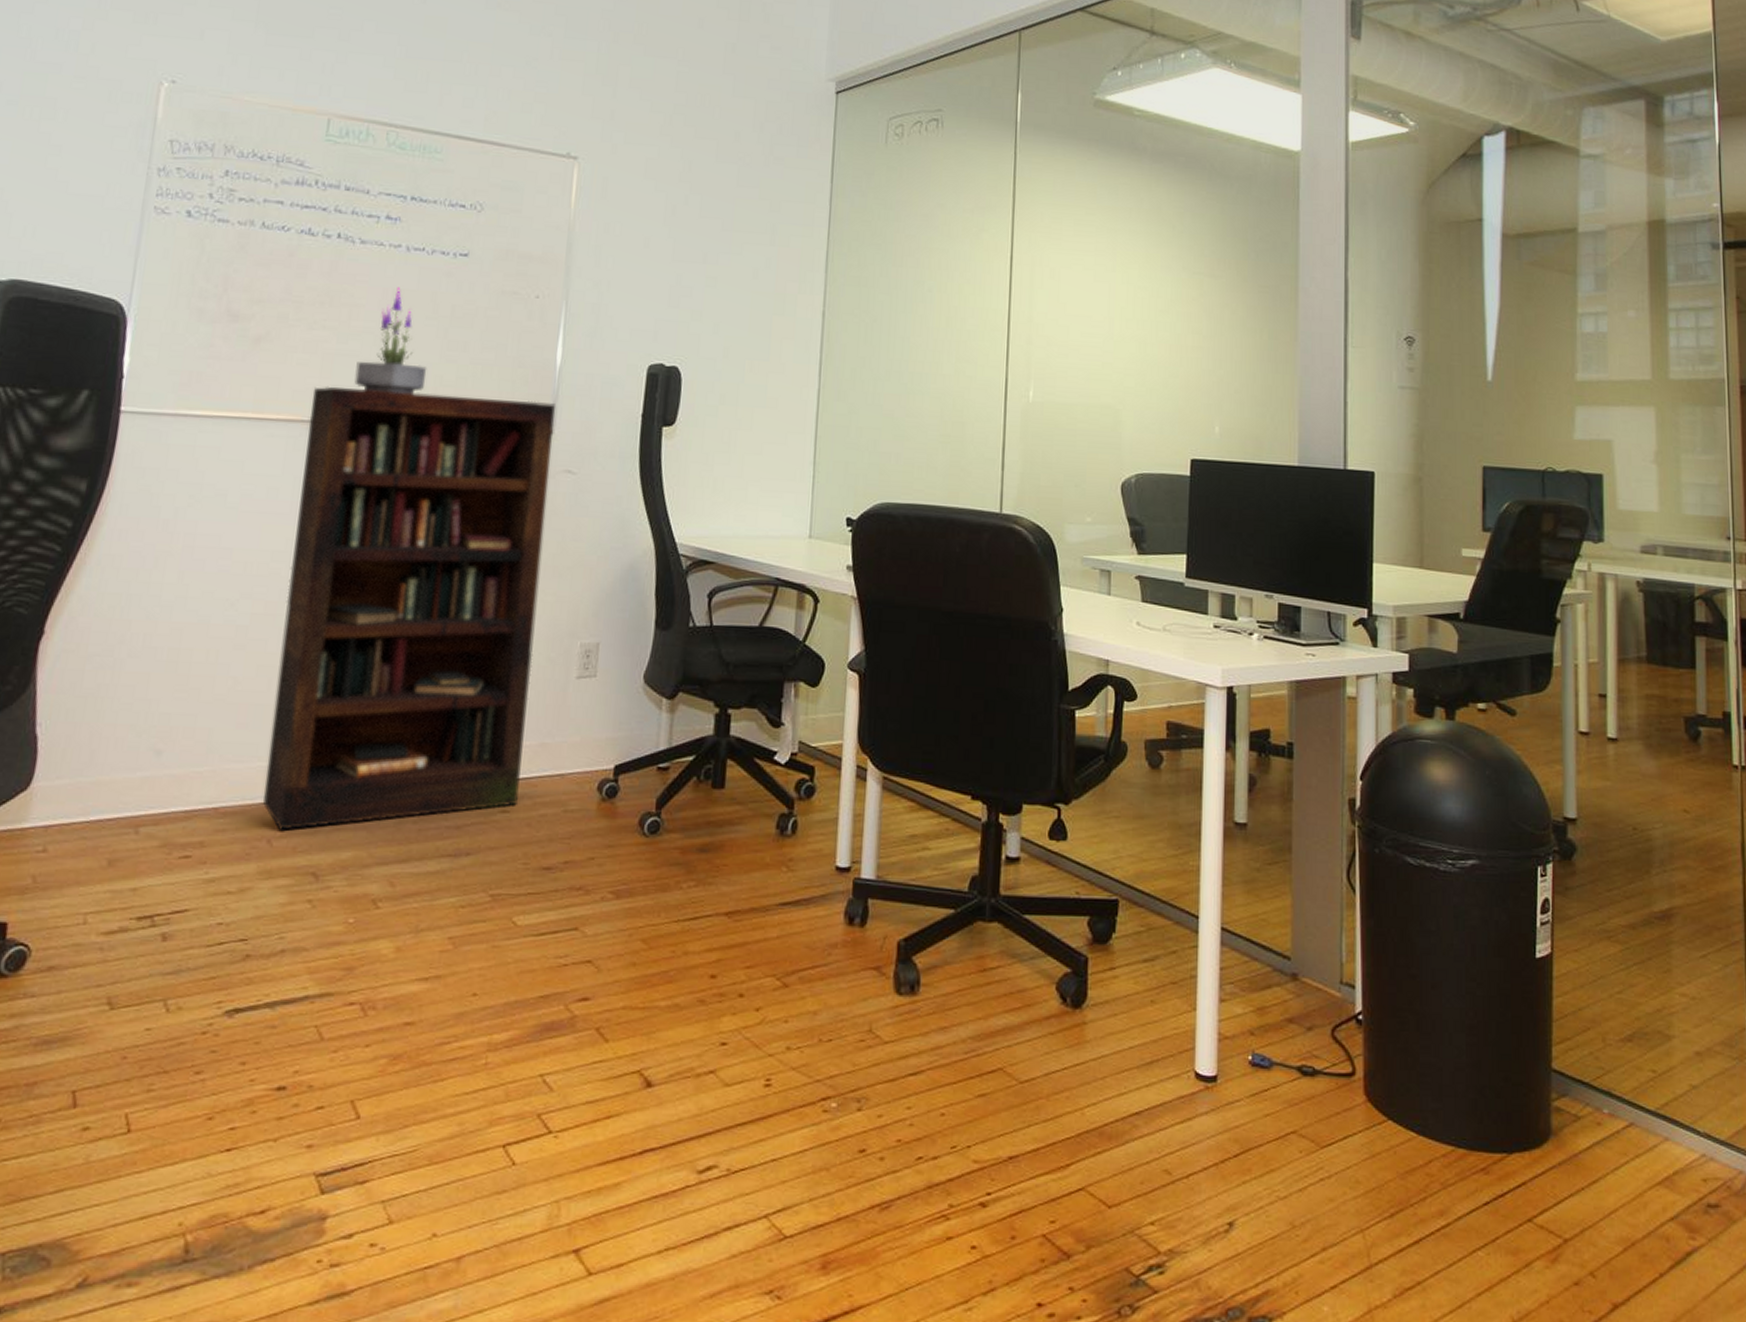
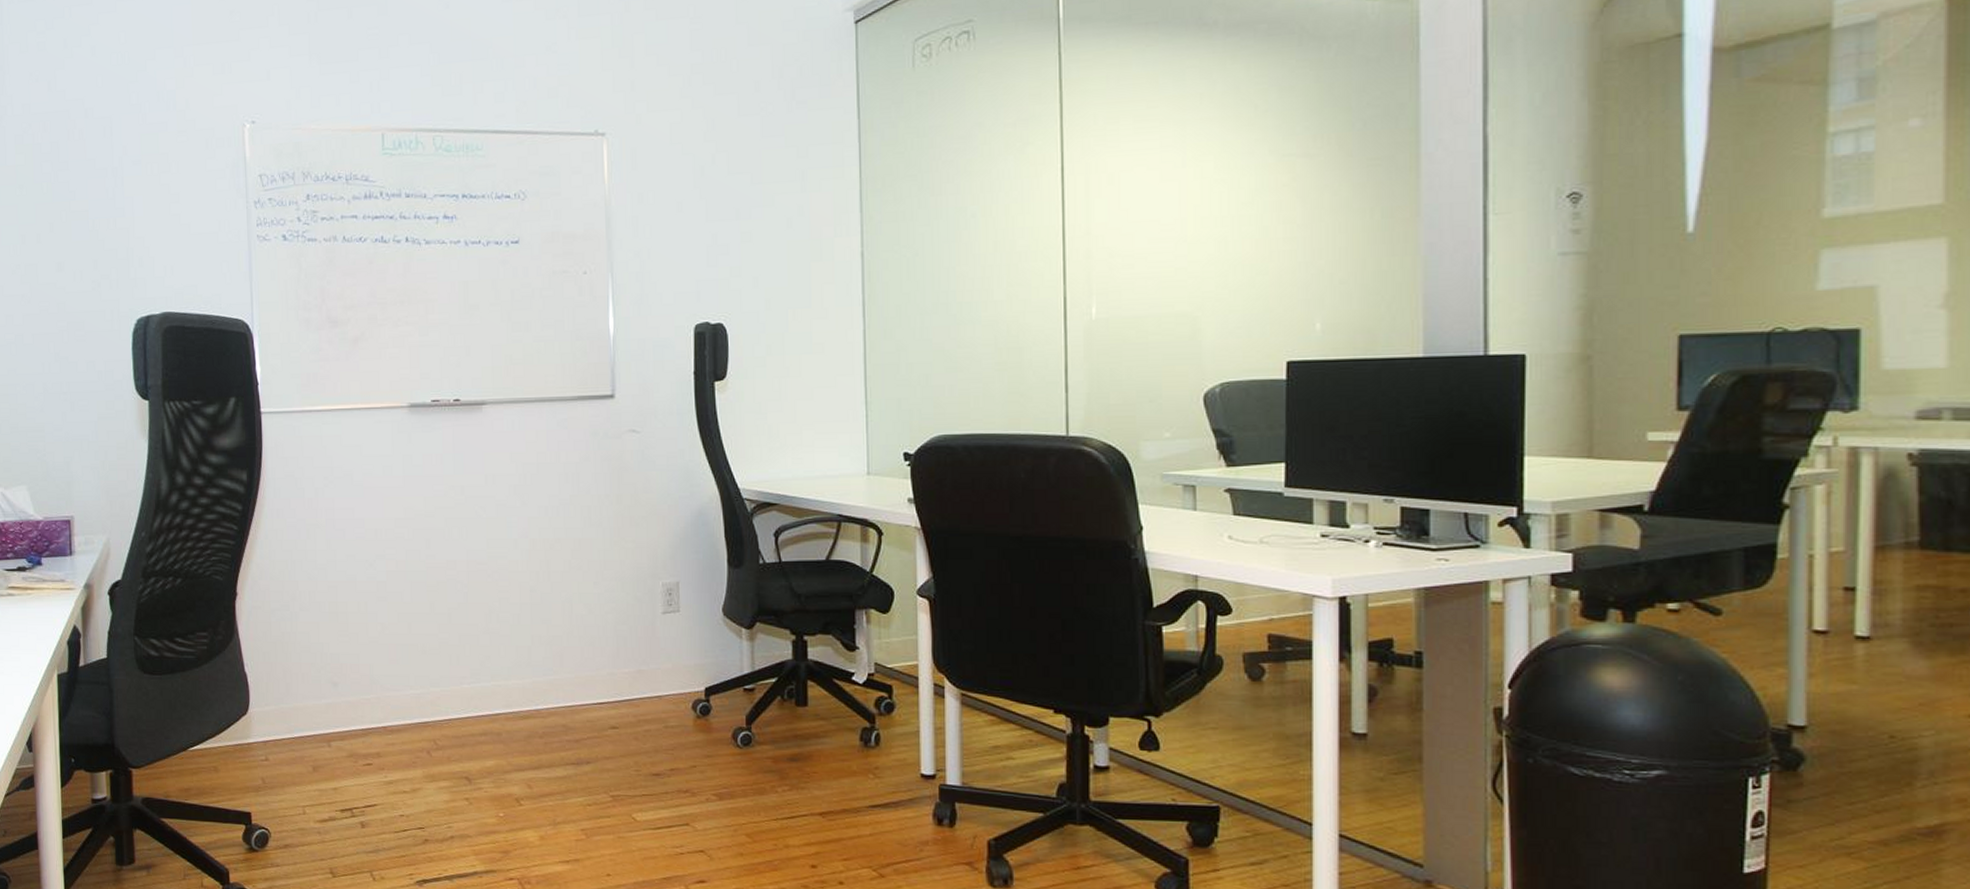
bookcase: present [262,386,556,831] -> none [406,369,624,744]
potted plant: present [354,287,427,394] -> none [438,279,498,376]

